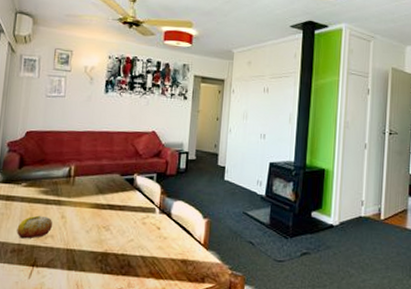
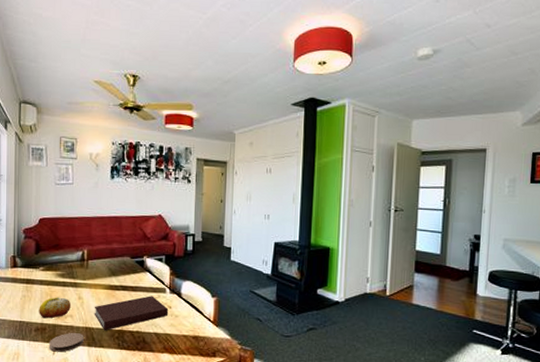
coaster: none [24,255,64,276] -> present [49,333,84,352]
notebook: none [77,216,157,254] -> present [94,296,169,331]

